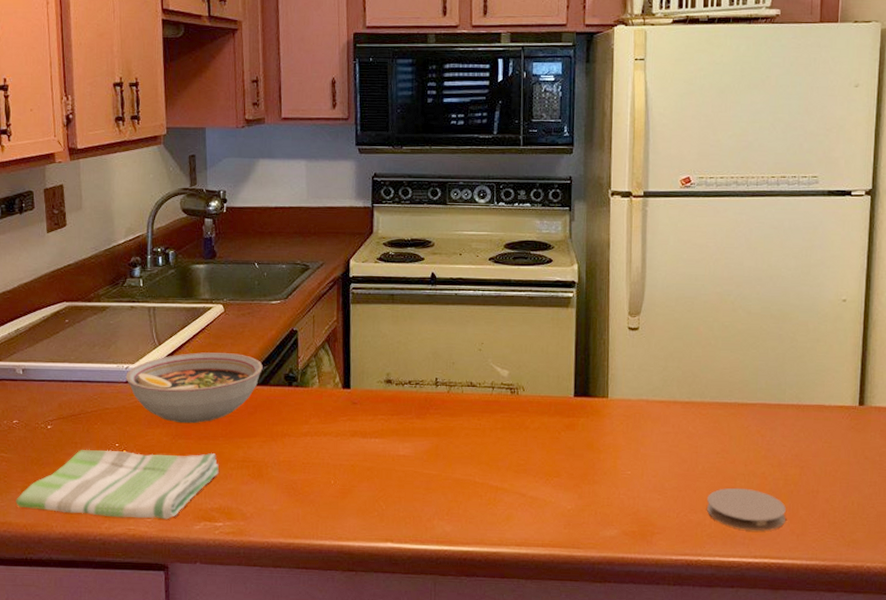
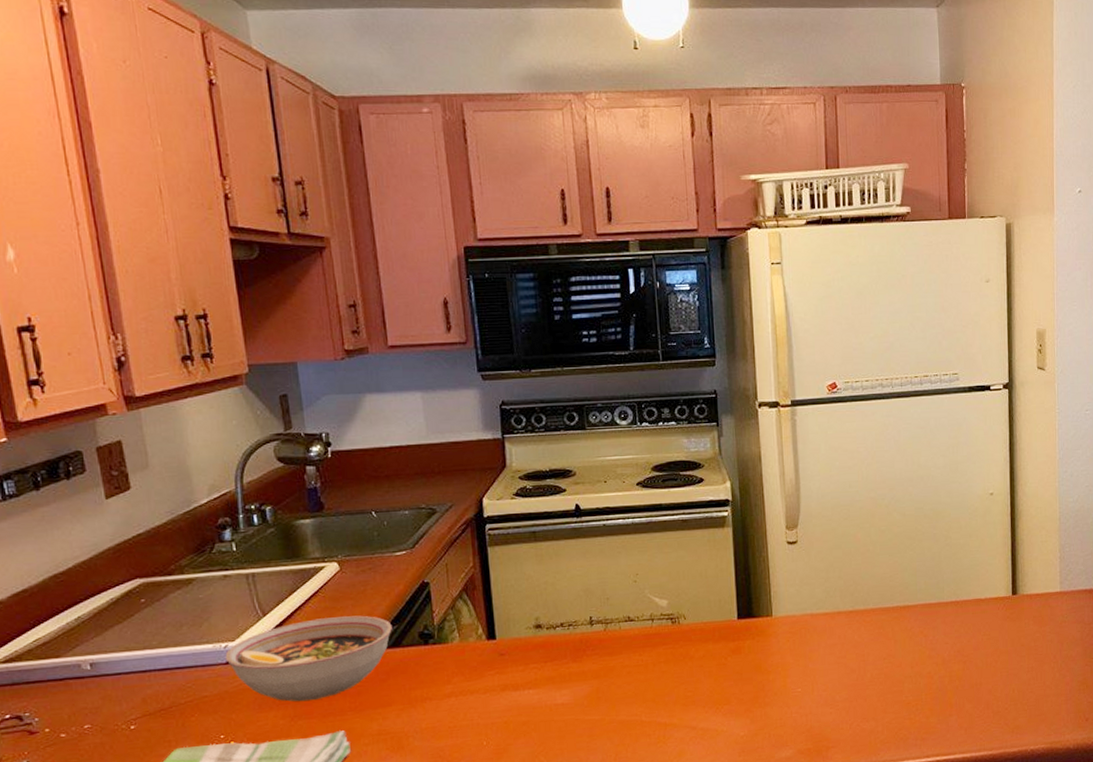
coaster: present [707,487,786,531] -> none [878,690,953,731]

